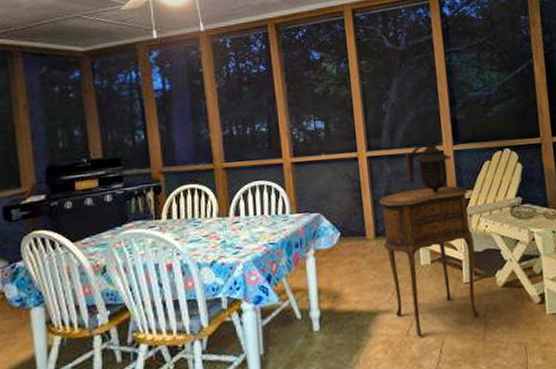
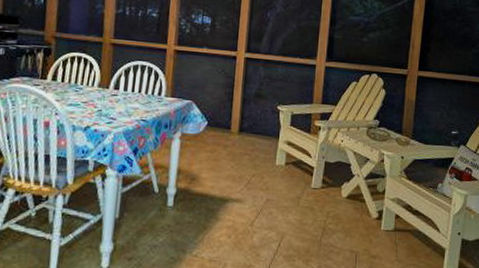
side table: present [379,186,480,336] -> none [245,95,332,227]
lantern: present [404,142,452,194] -> none [278,55,323,103]

